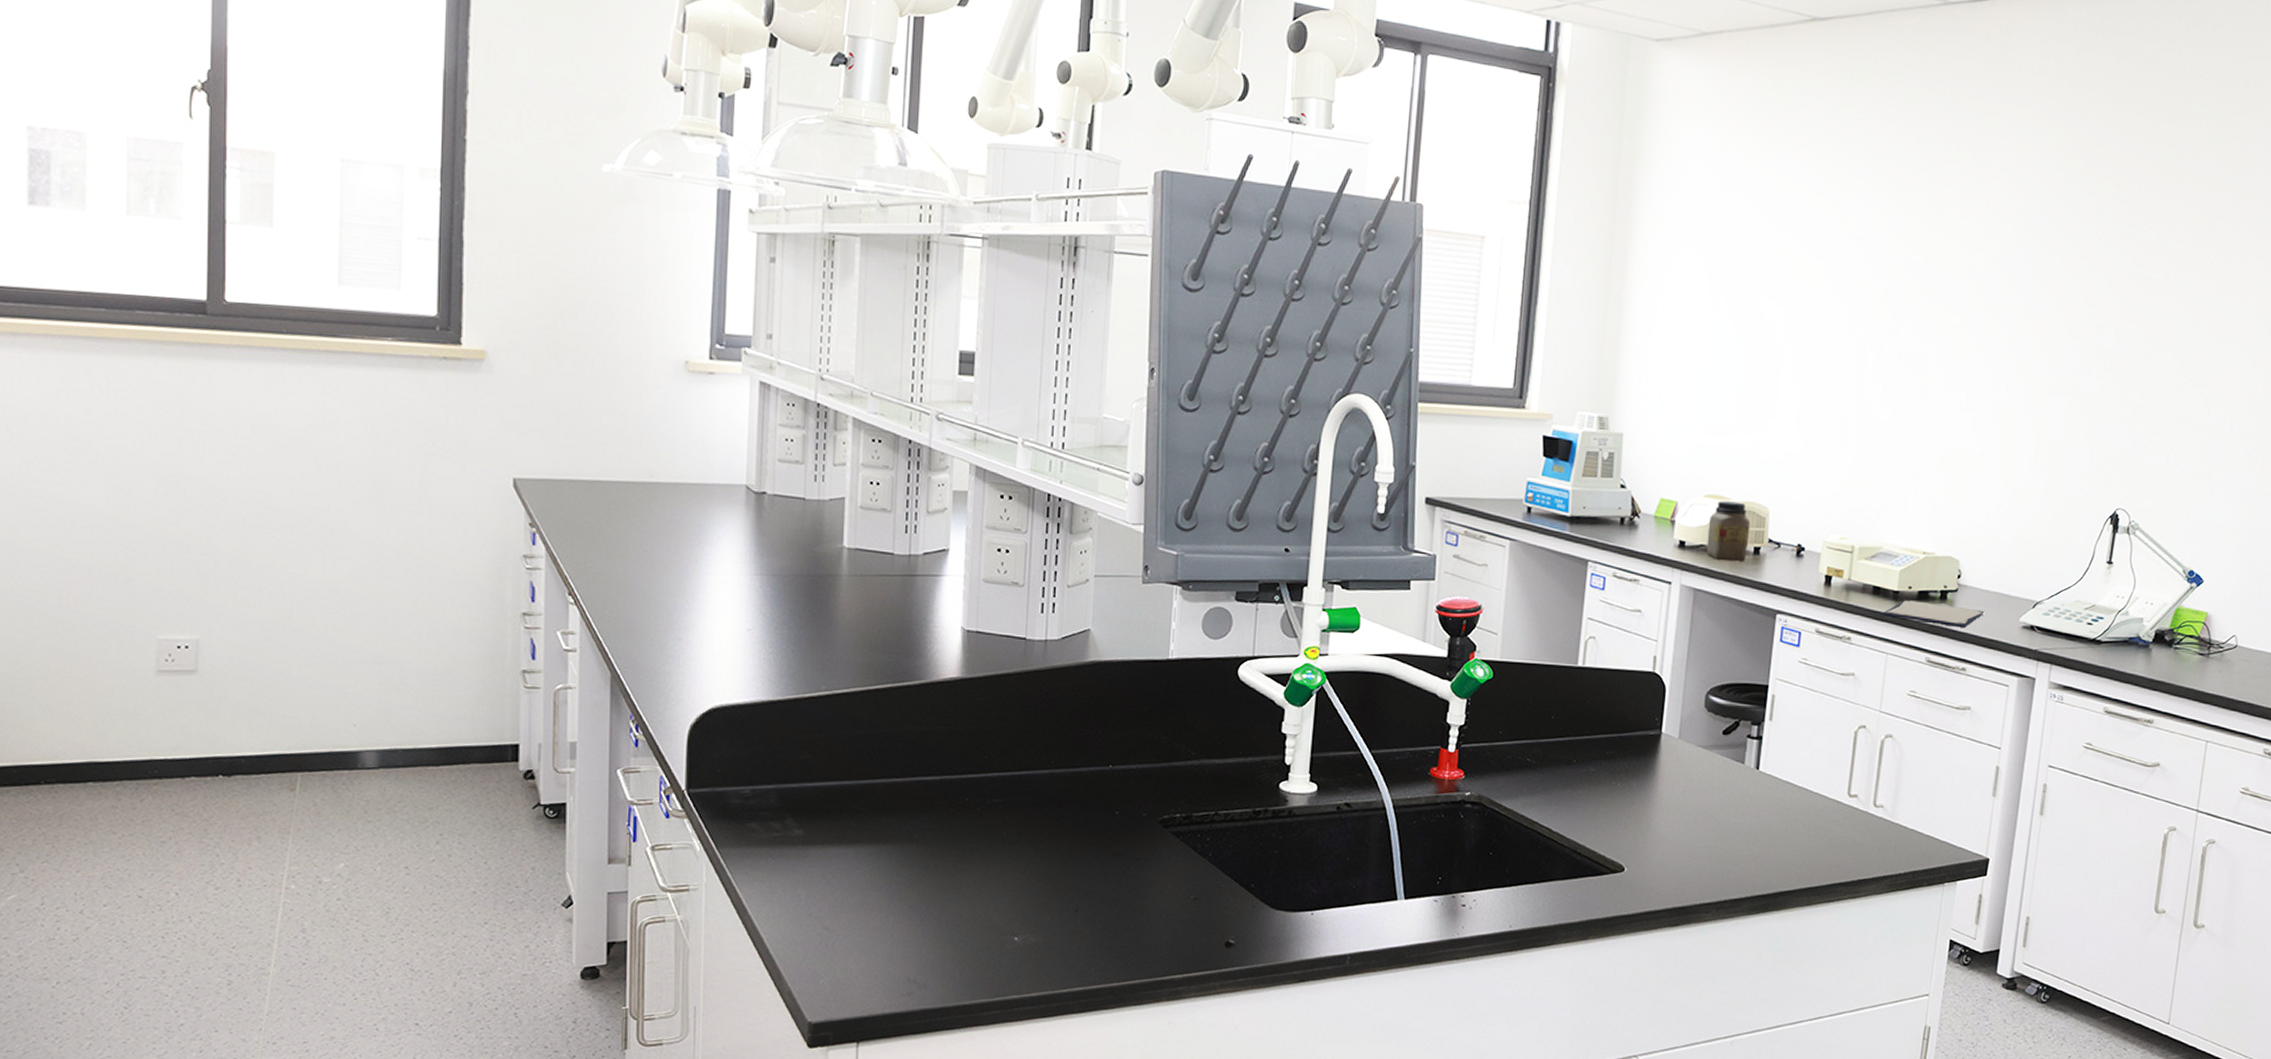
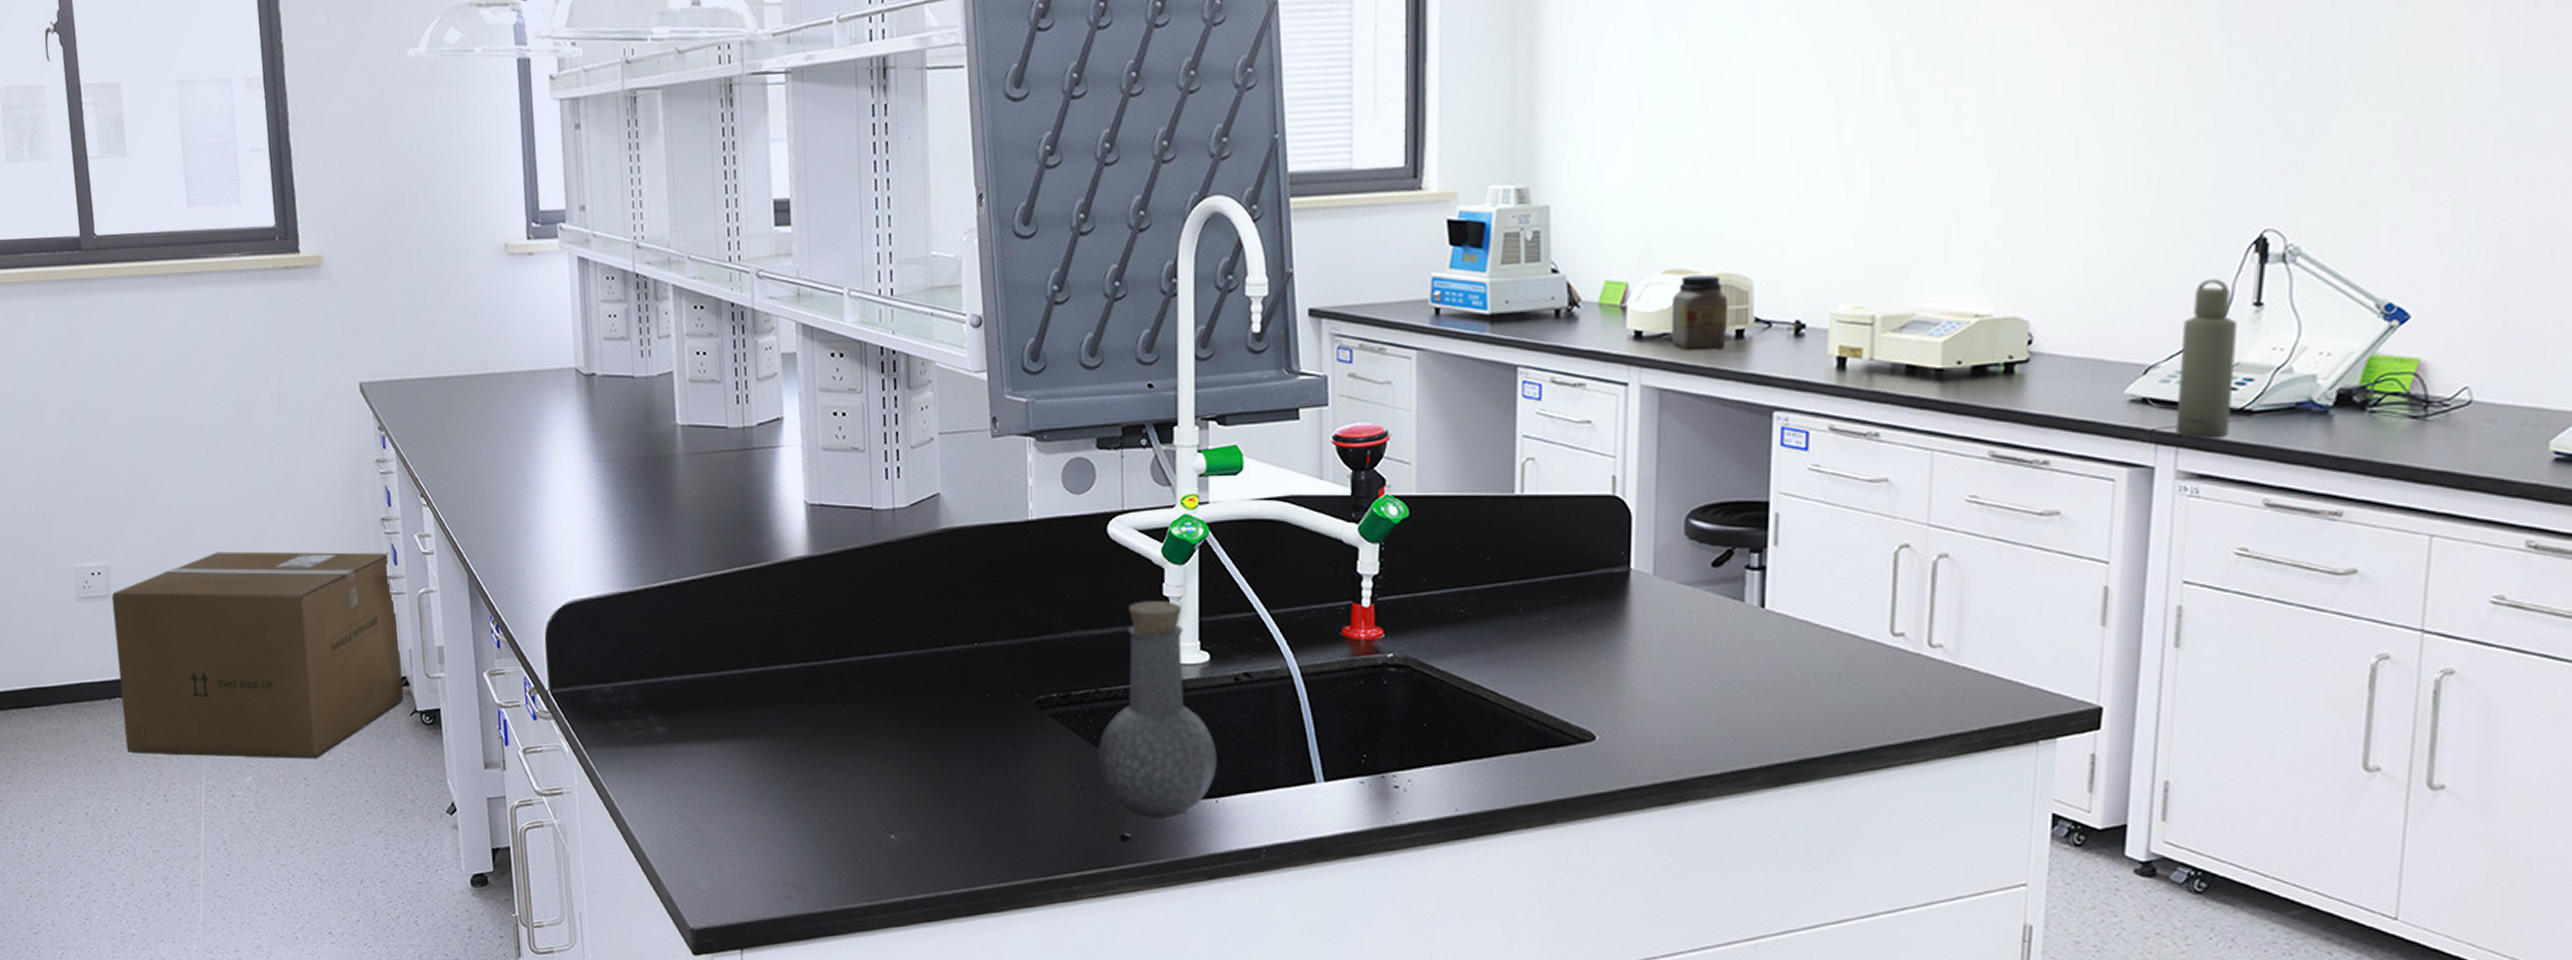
box: none [197,634,528,848] -> present [111,551,404,759]
flask: none [1211,736,1316,928] -> present [1098,601,1218,819]
notepad: present [1882,599,1985,627] -> none [1921,377,2072,408]
bottle: none [2051,541,2096,660] -> present [2175,278,2238,439]

